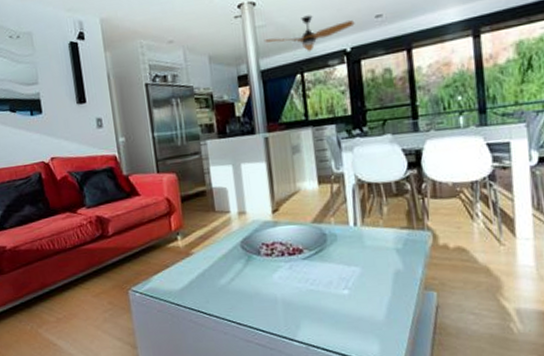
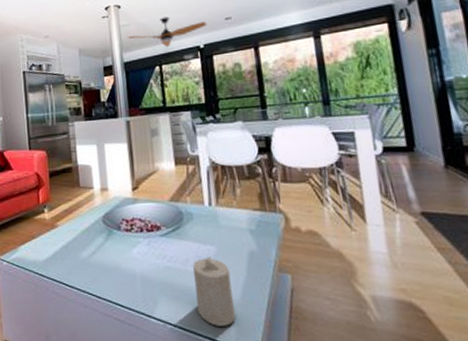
candle: none [337,278,380,346] -> present [193,256,236,326]

